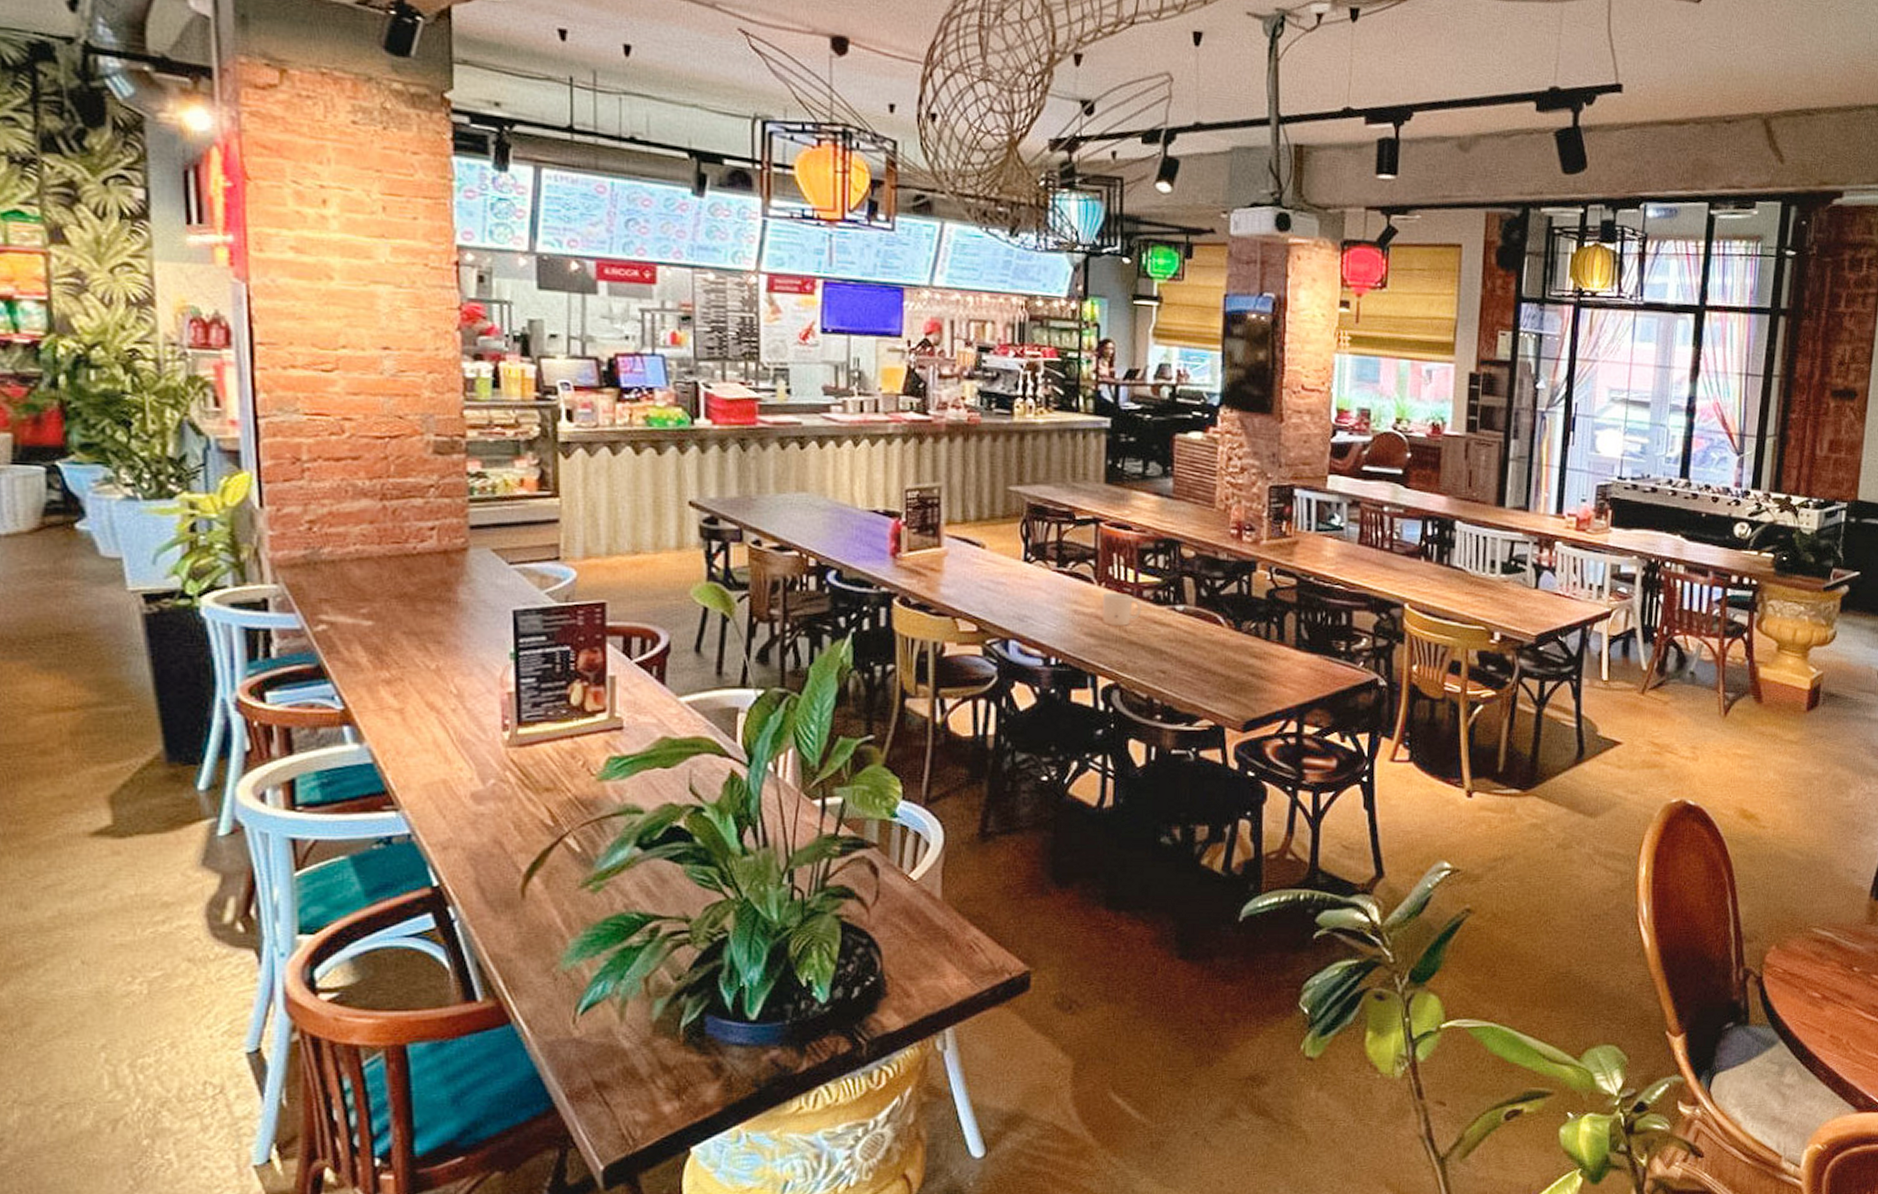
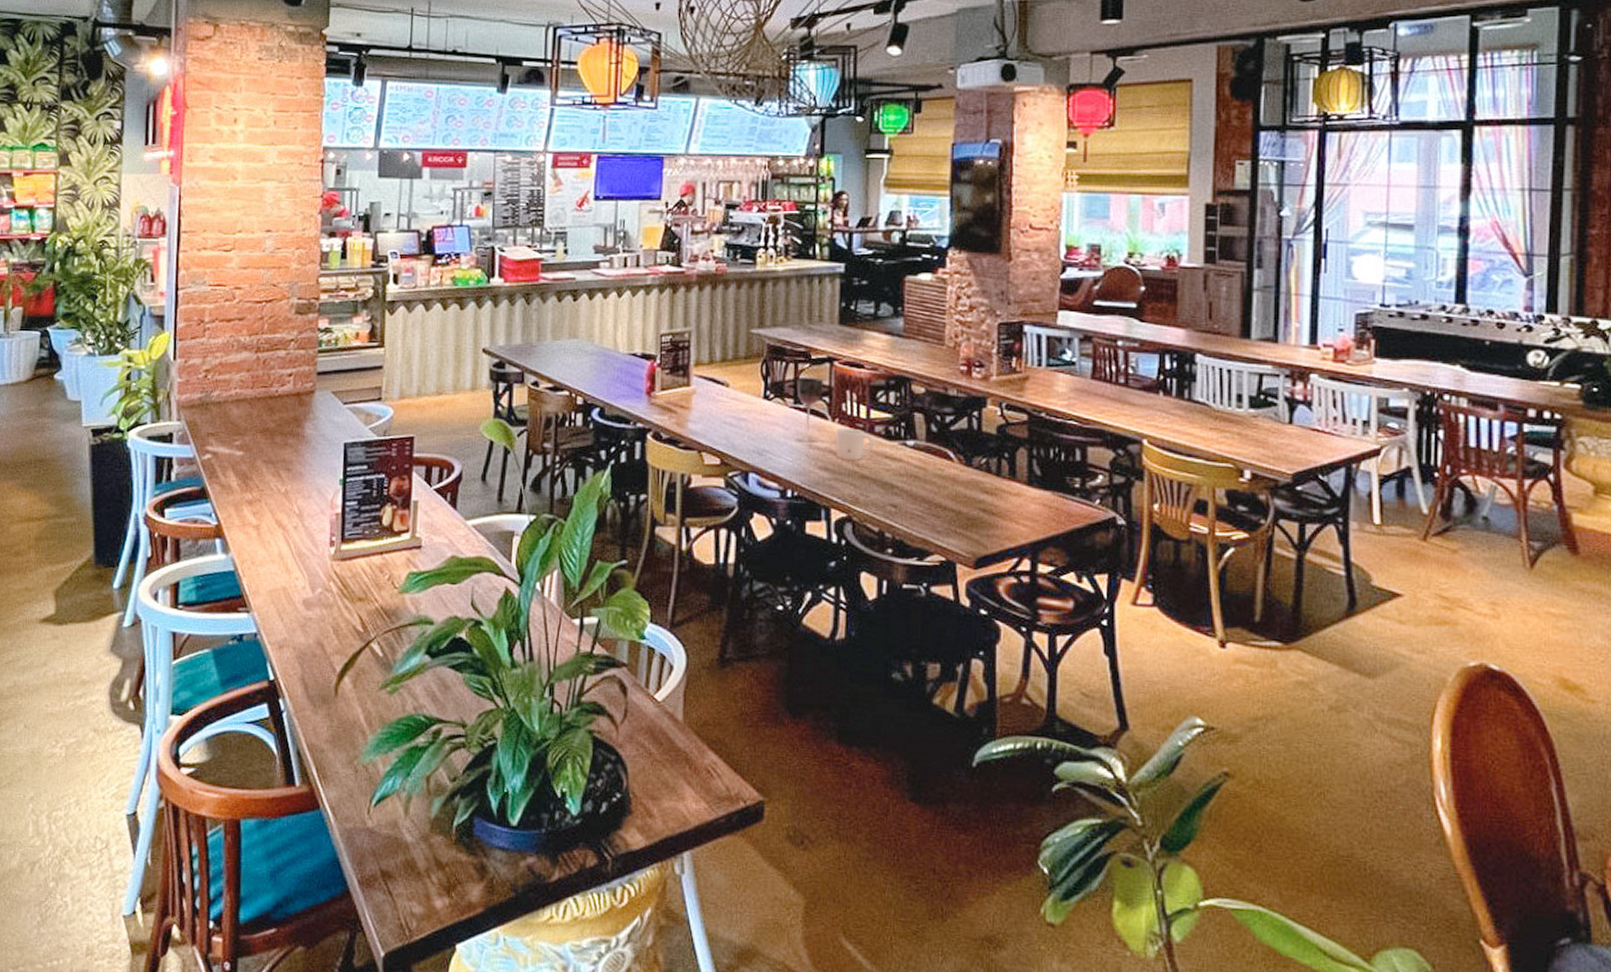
wineglass: none [1058,539,1089,608] -> present [795,378,823,443]

